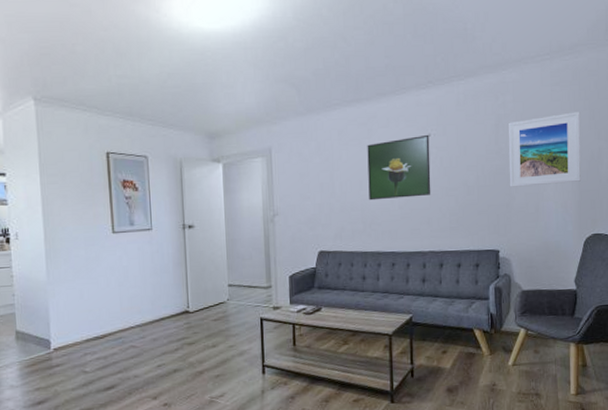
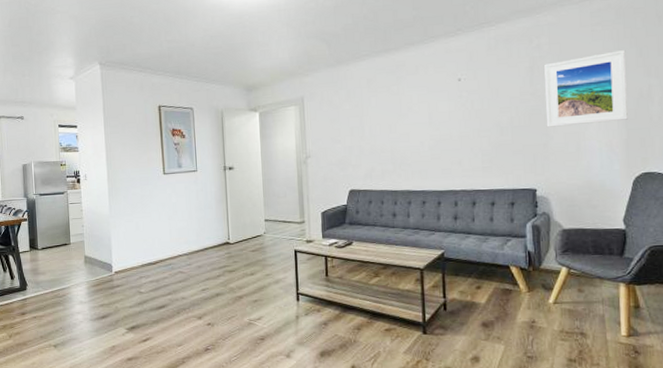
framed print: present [367,134,431,201] -> none [396,79,462,143]

